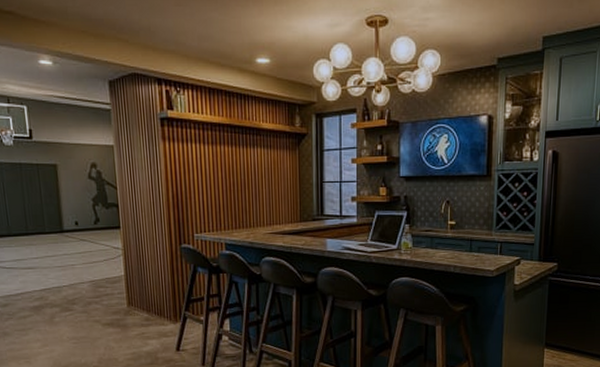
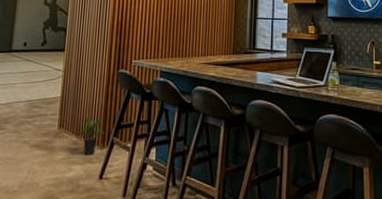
potted plant: none [145,294,177,330] -> present [75,118,106,156]

